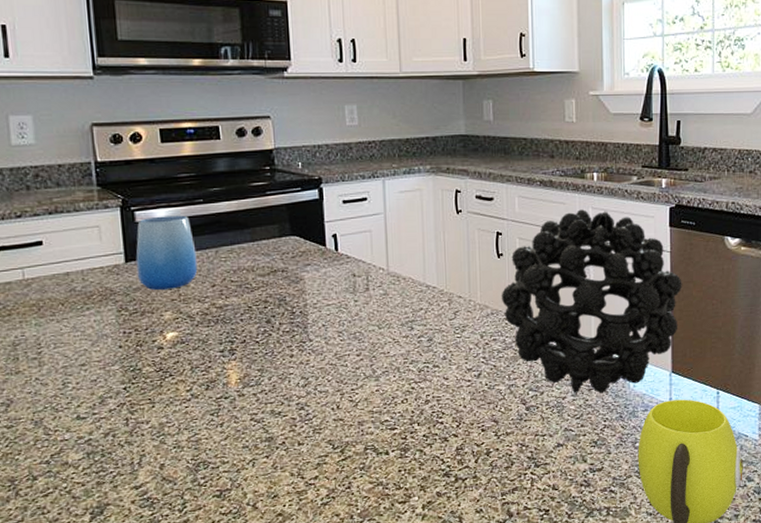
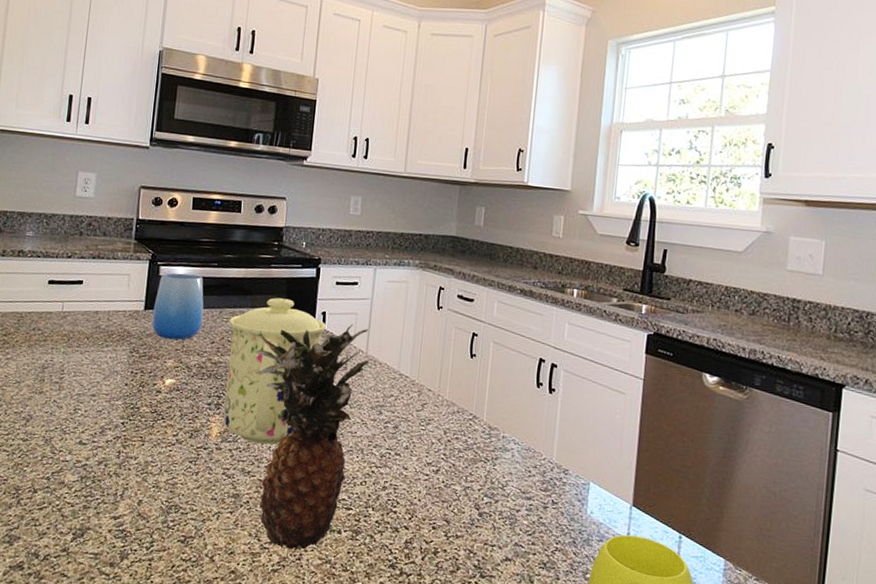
mug: none [228,226,340,383] -> present [223,297,327,445]
fruit: none [263,242,392,480] -> present [254,324,369,550]
decorative ball: present [501,209,682,394] -> none [468,323,653,514]

